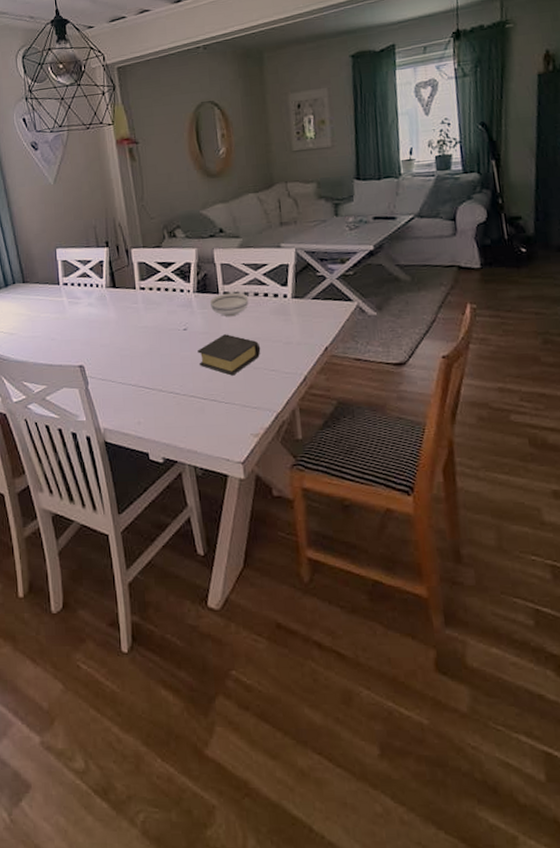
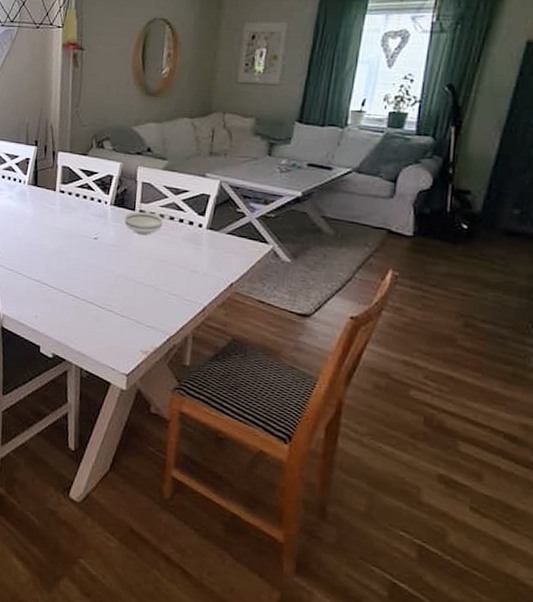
book: present [198,334,261,376] -> none [102,250,166,292]

